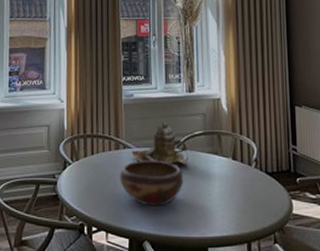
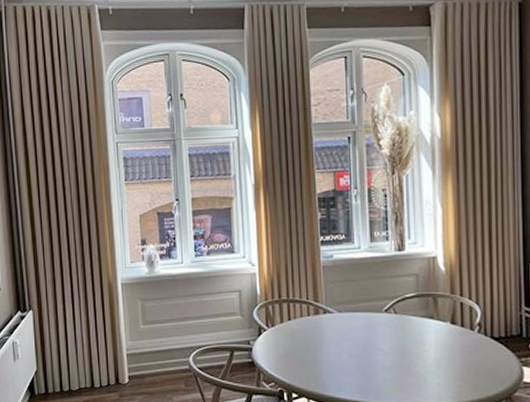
decorative bowl: present [120,159,184,206] -> none [320,325,394,373]
teapot: present [131,122,189,164] -> none [332,284,399,329]

